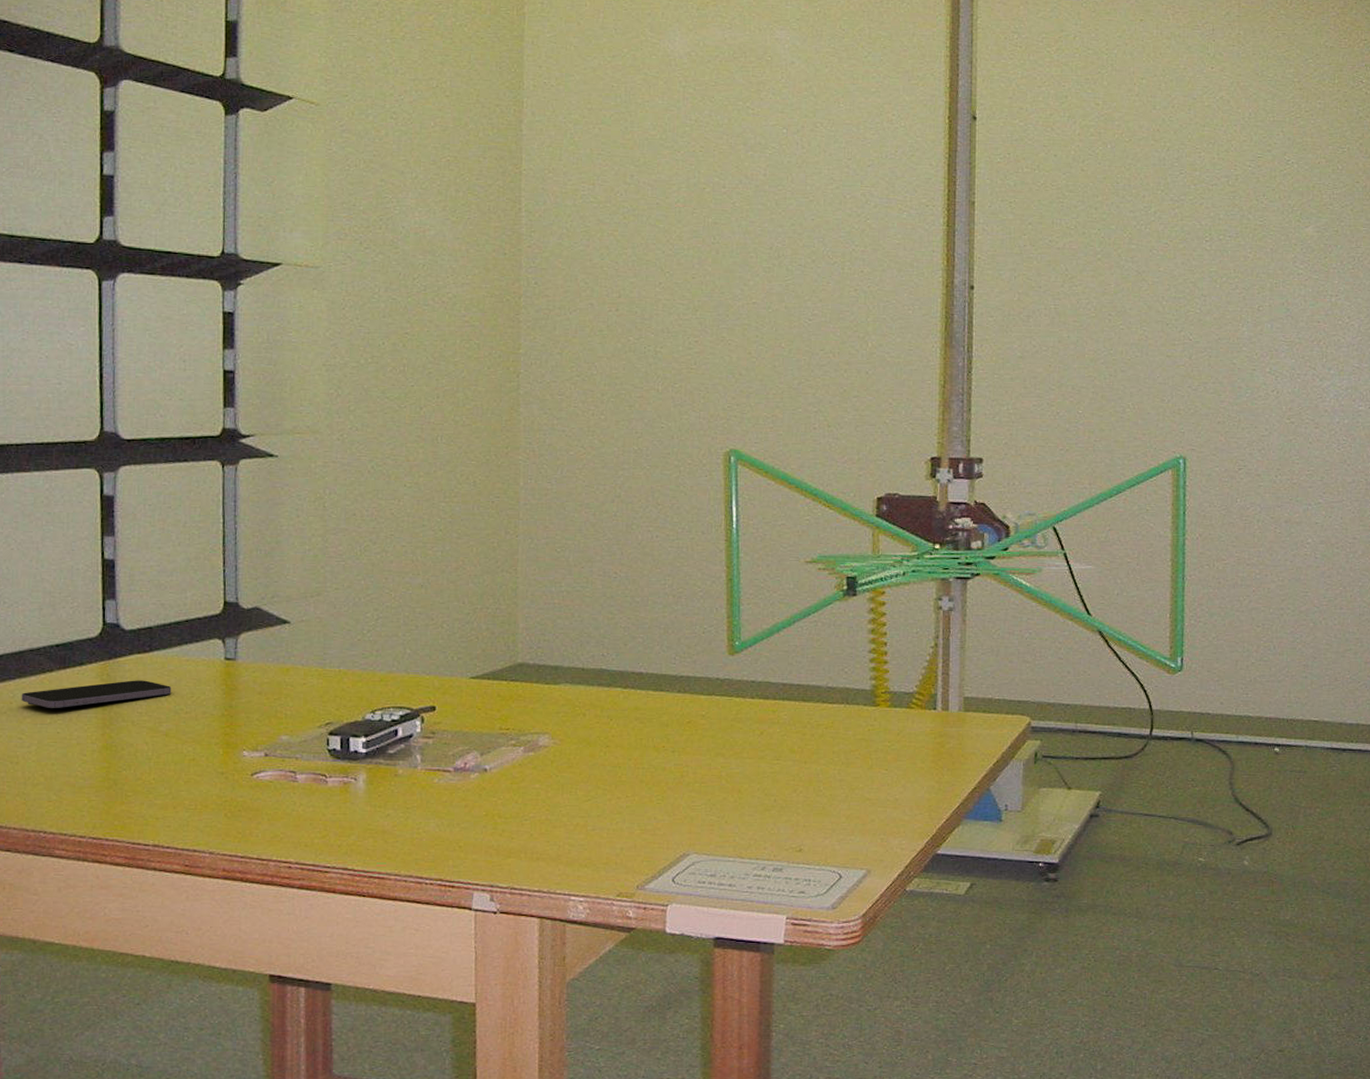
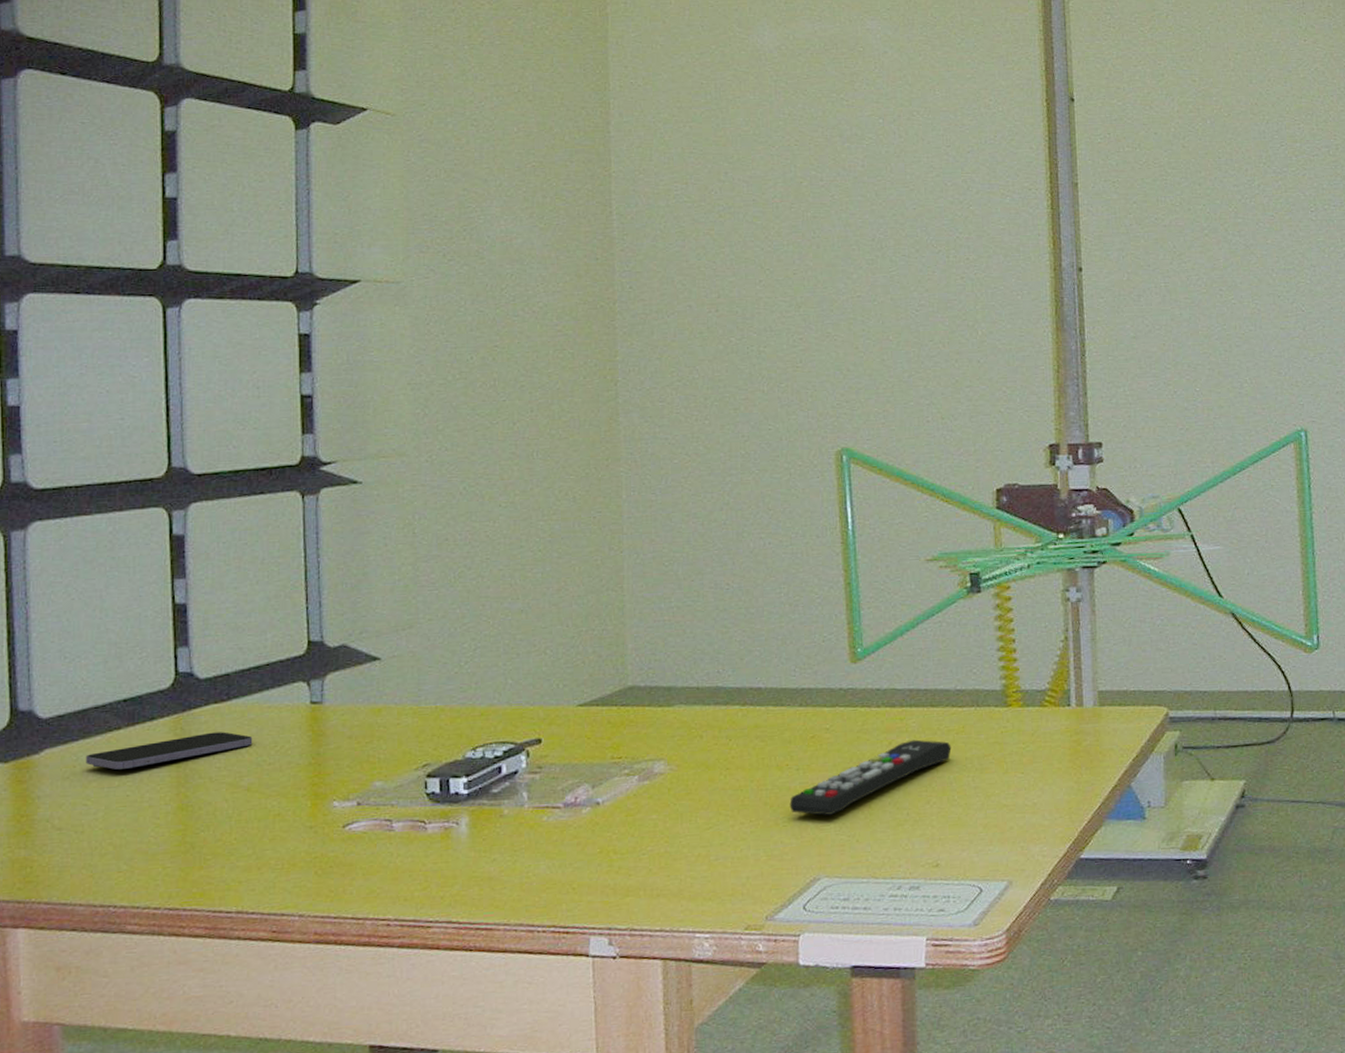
remote control: none [664,731,820,796] -> present [789,739,952,815]

